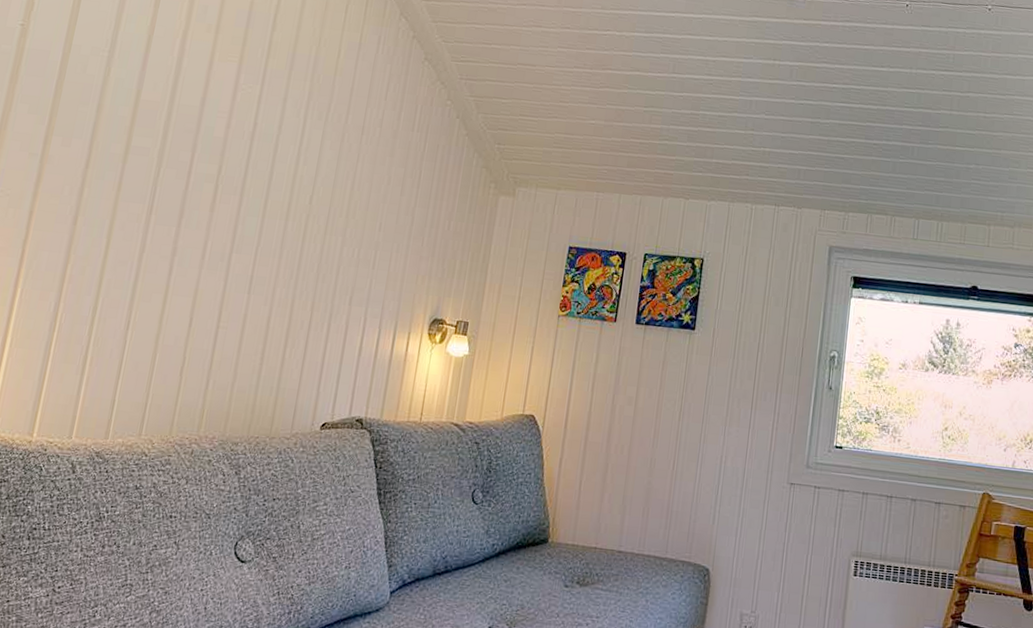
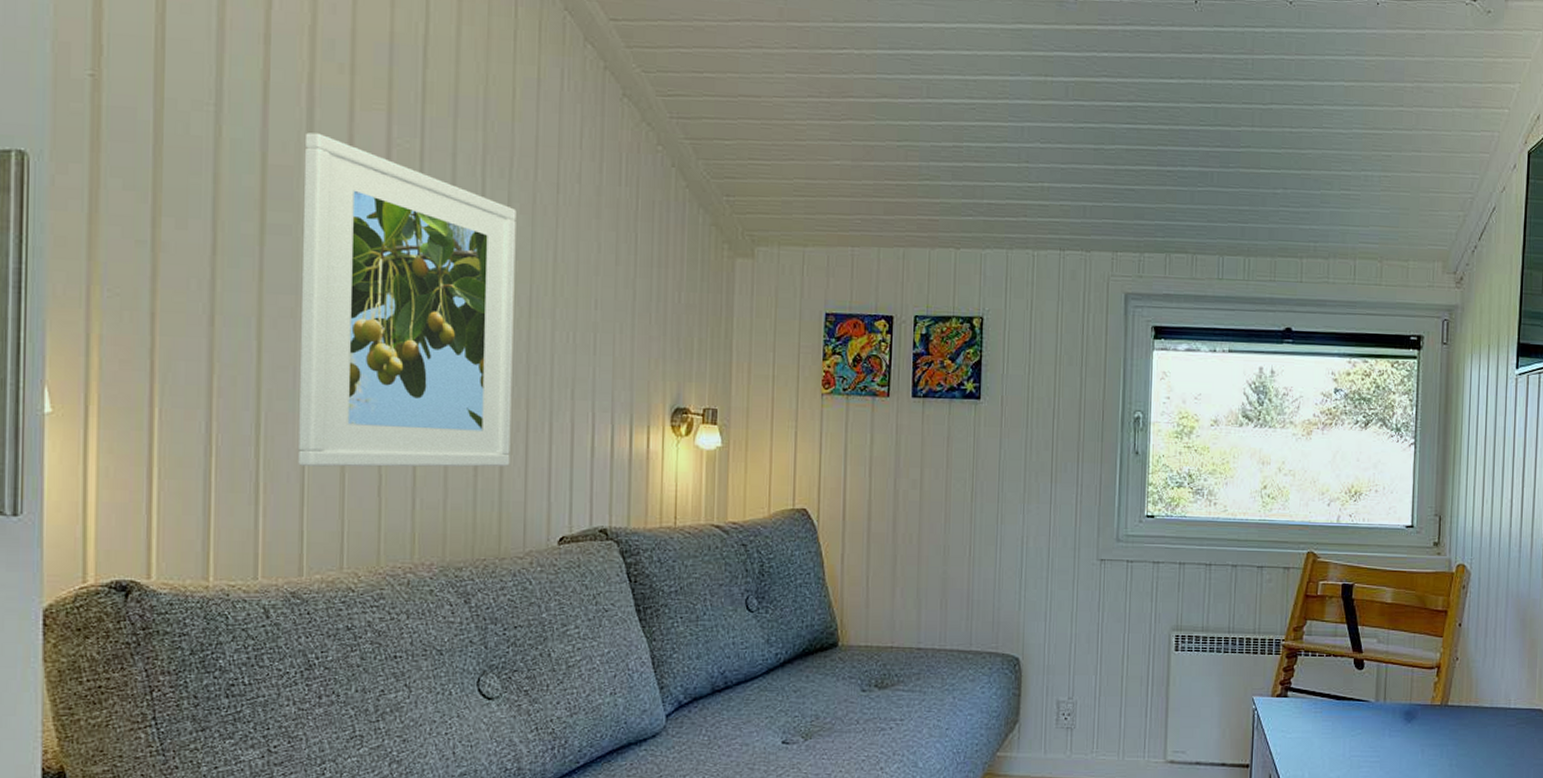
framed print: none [121,76,327,358] -> present [298,132,517,467]

